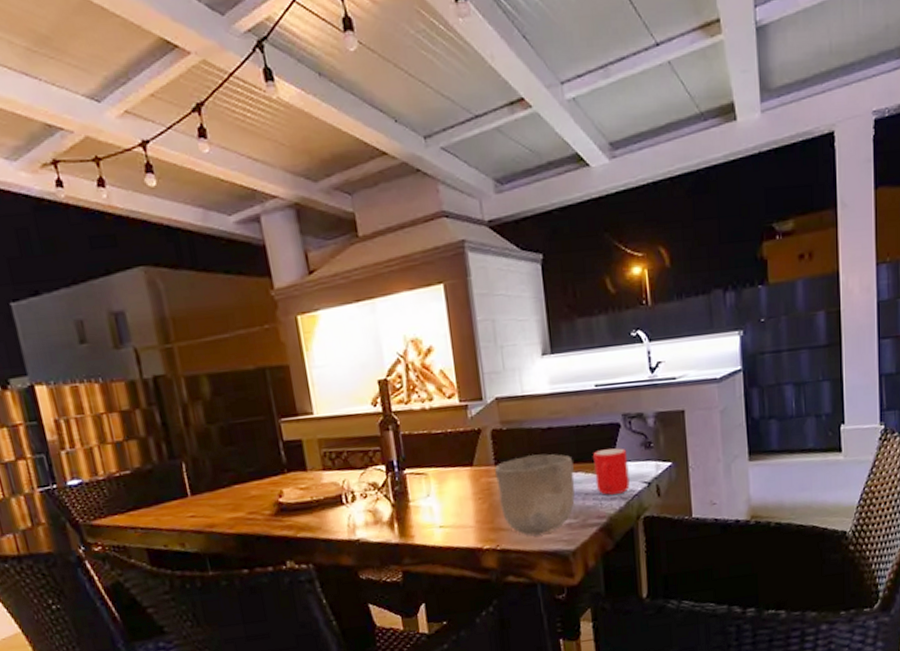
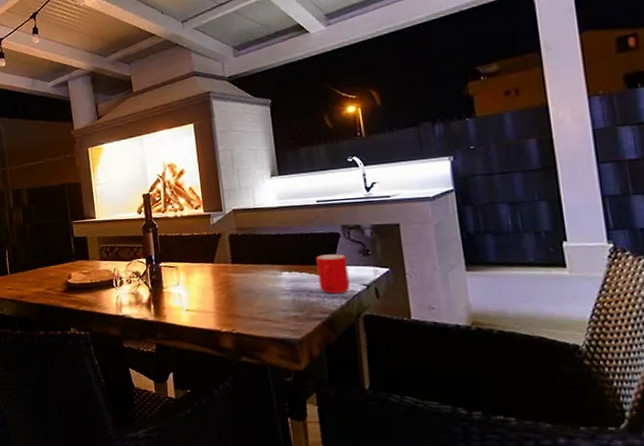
bowl: present [495,454,575,536] -> none [232,256,300,323]

